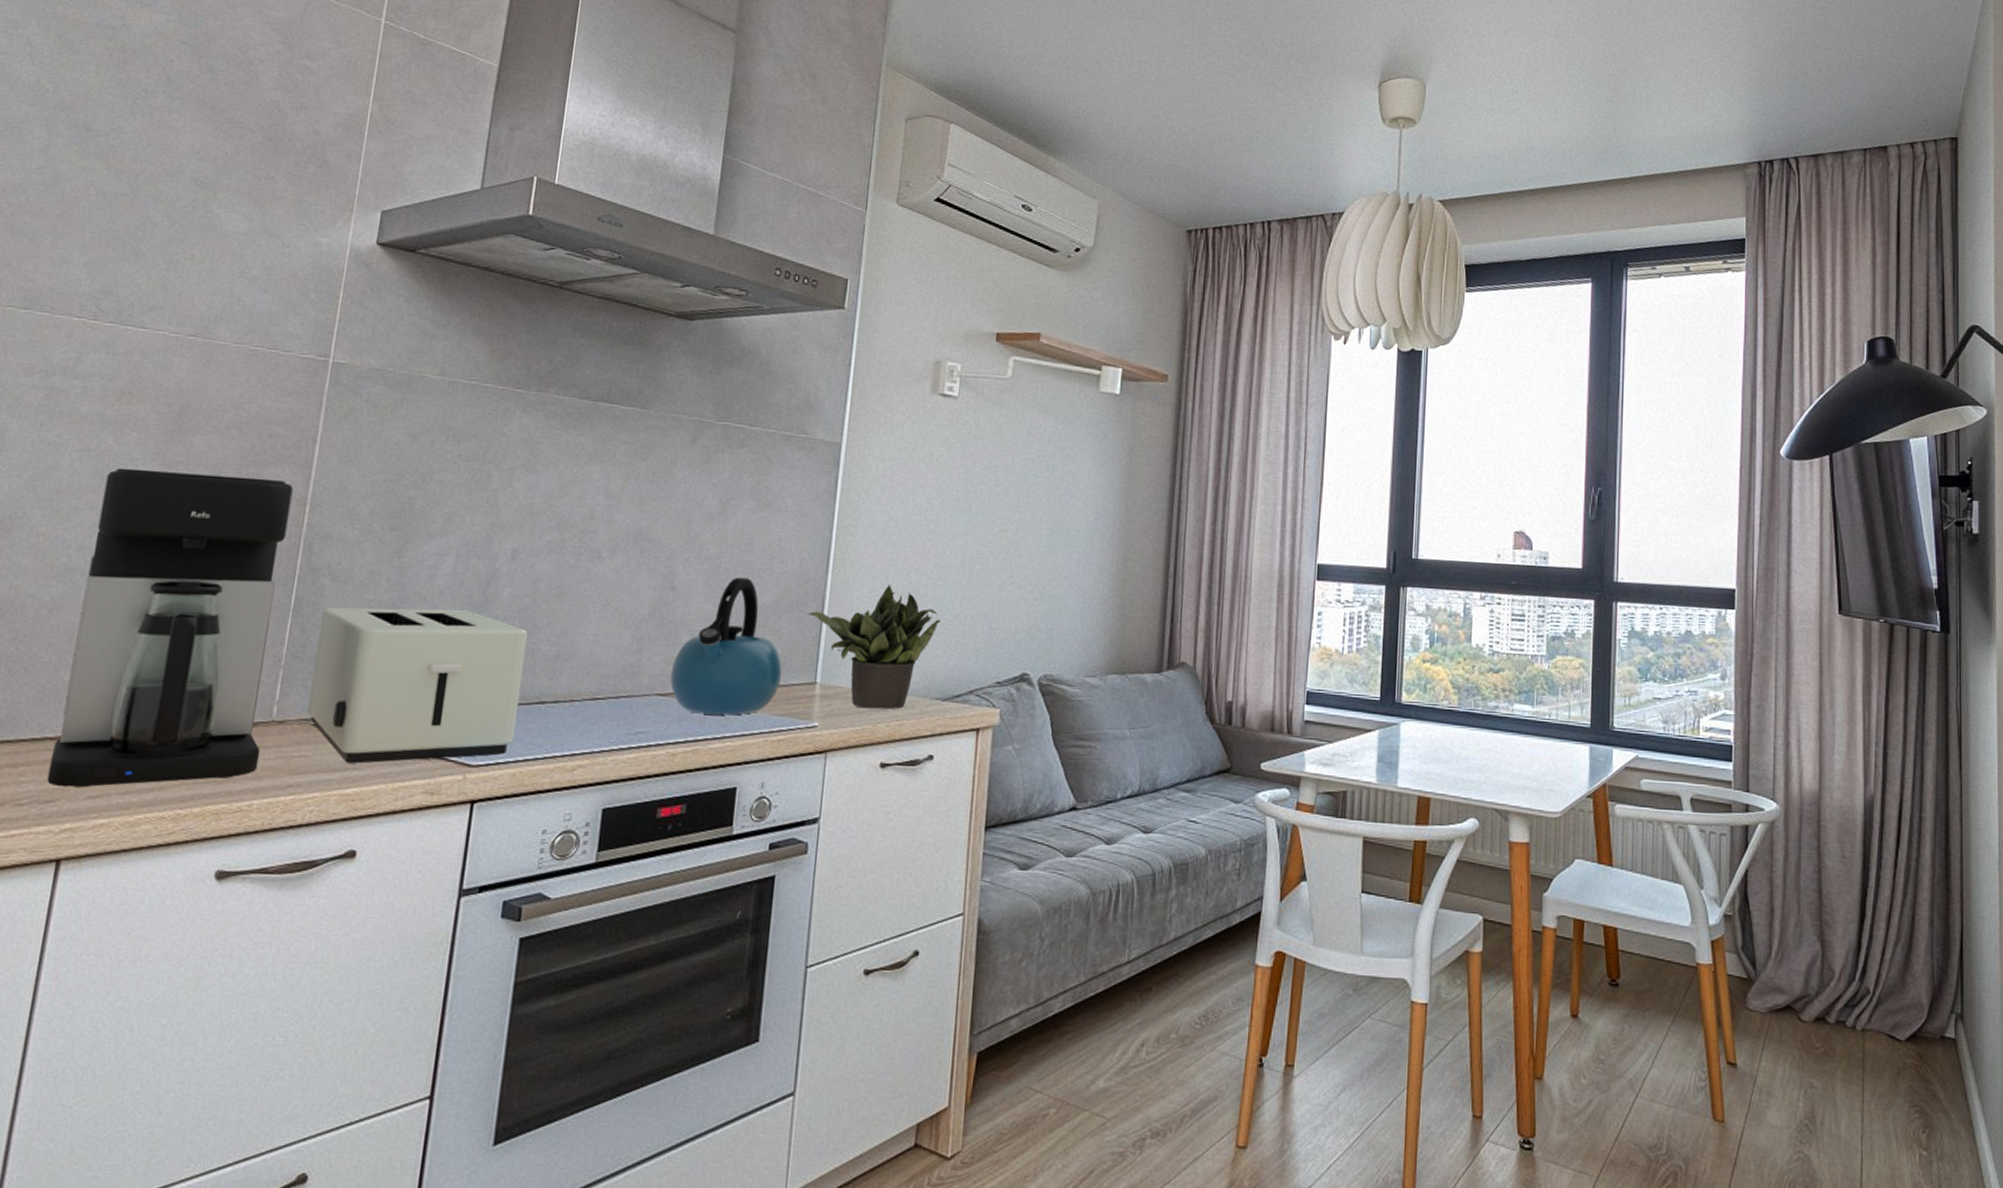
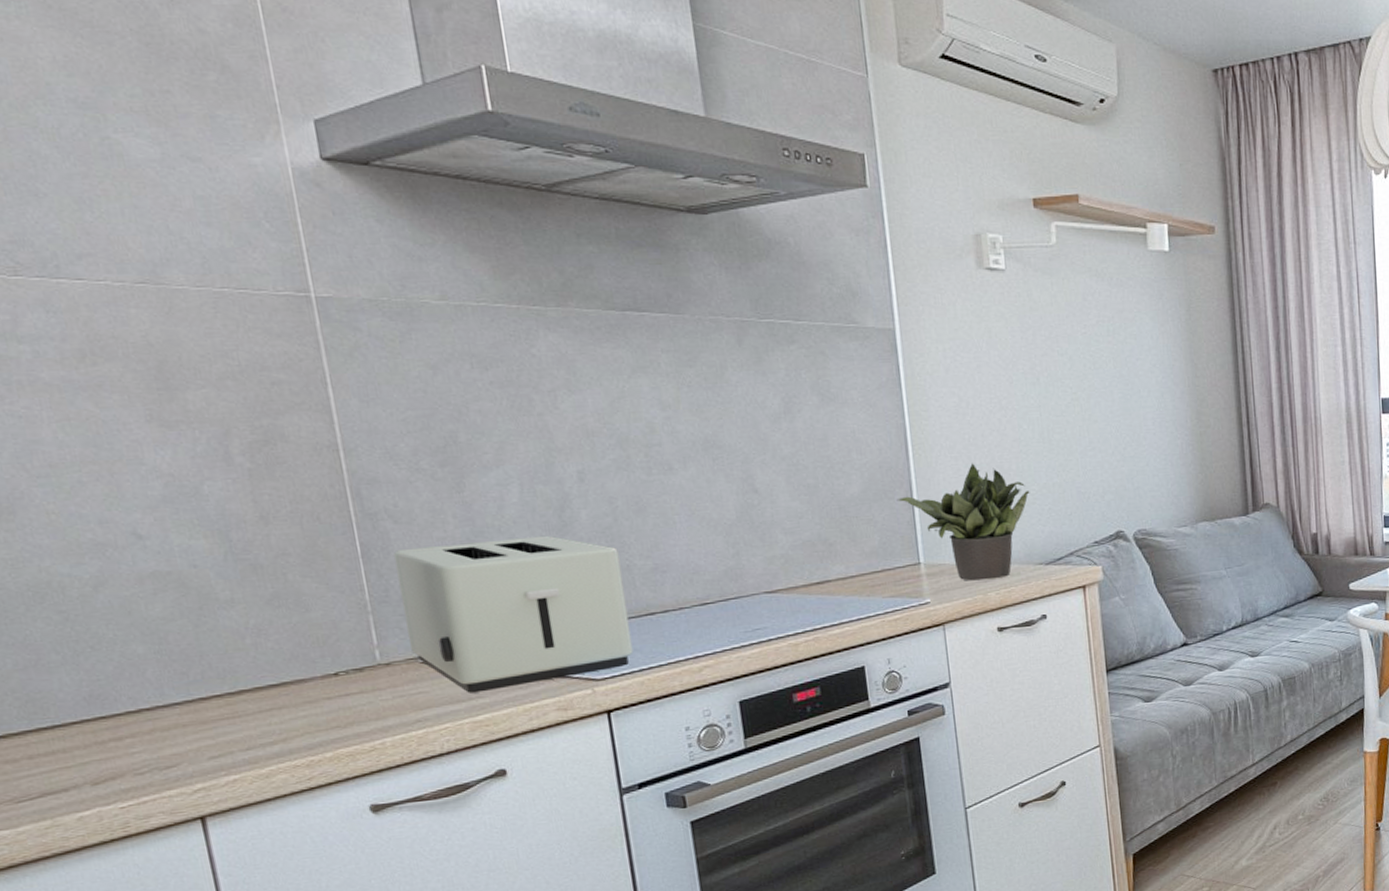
coffee maker: present [47,467,293,788] -> none [101,428,379,753]
kettle: present [670,577,783,715] -> none [773,472,886,605]

